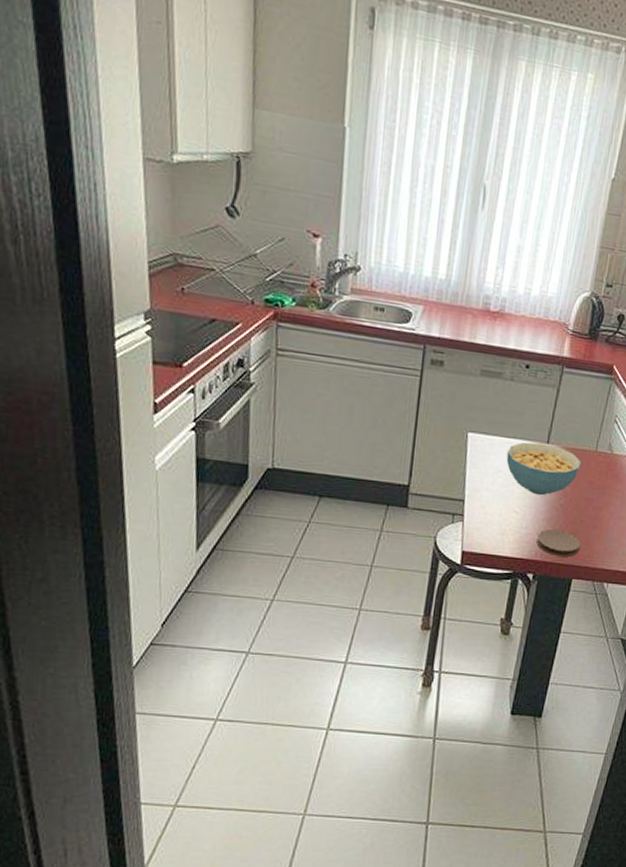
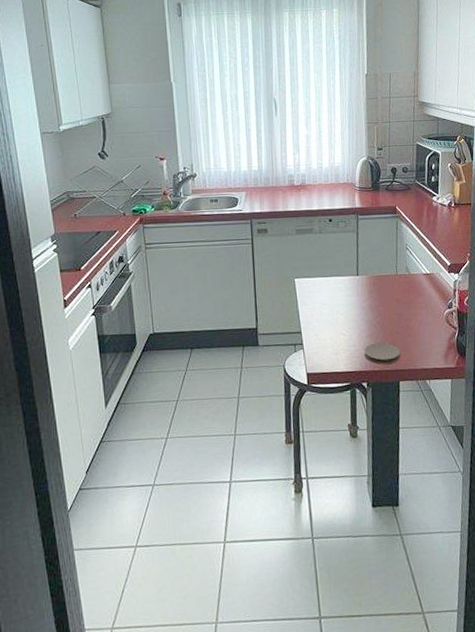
cereal bowl: present [506,441,582,496] -> none [327,276,387,318]

